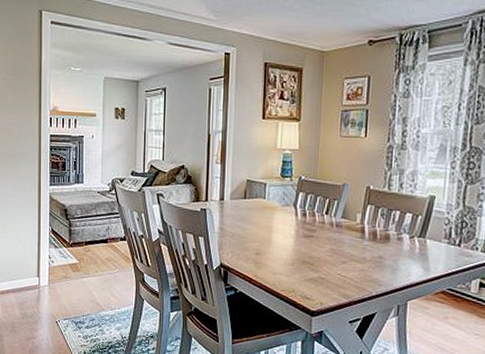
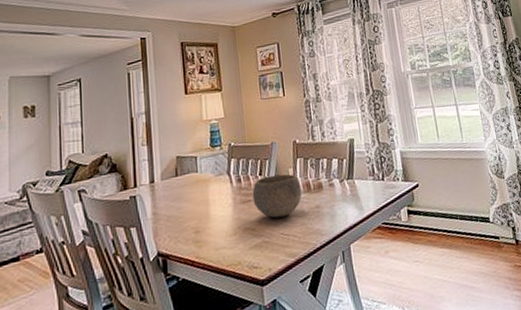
bowl: none [315,216,367,259] -> present [252,174,302,218]

